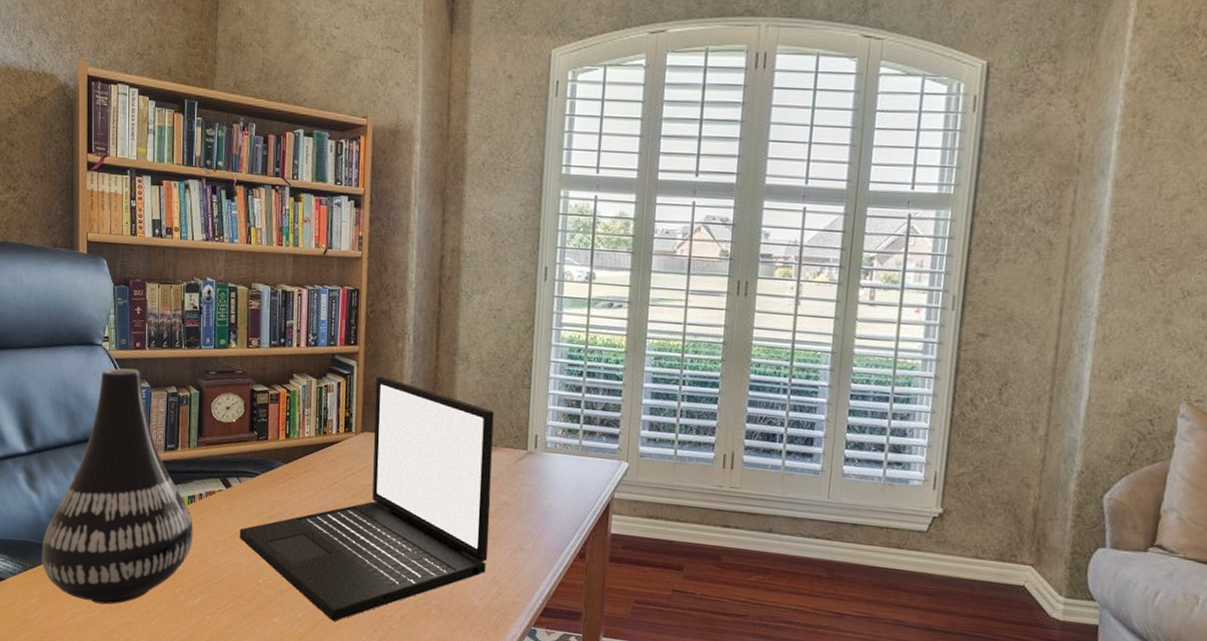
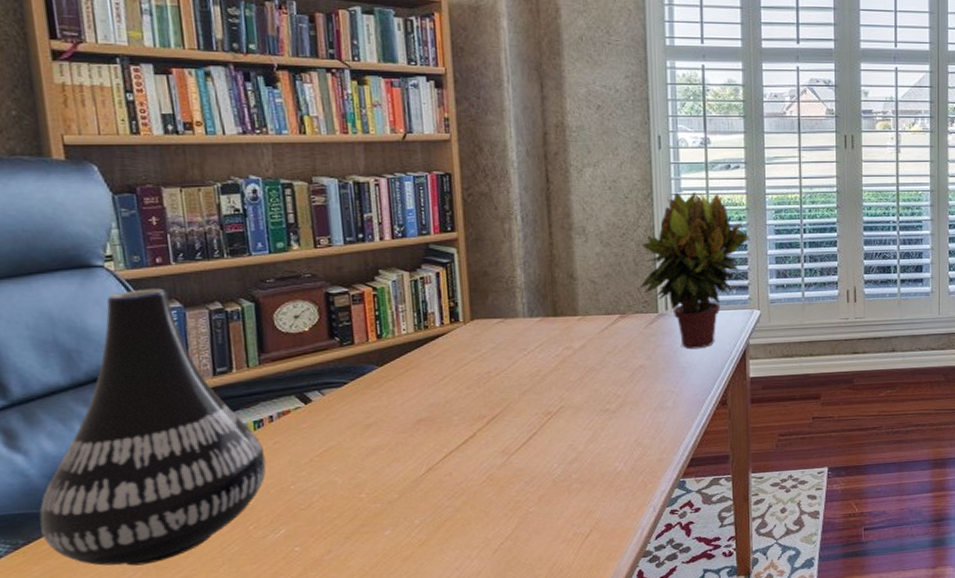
laptop: present [239,375,494,621] -> none [328,259,628,519]
potted plant: none [512,327,625,495] -> present [640,192,749,350]

